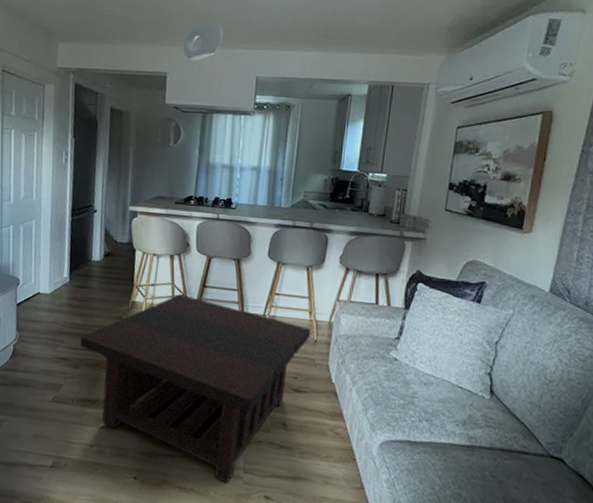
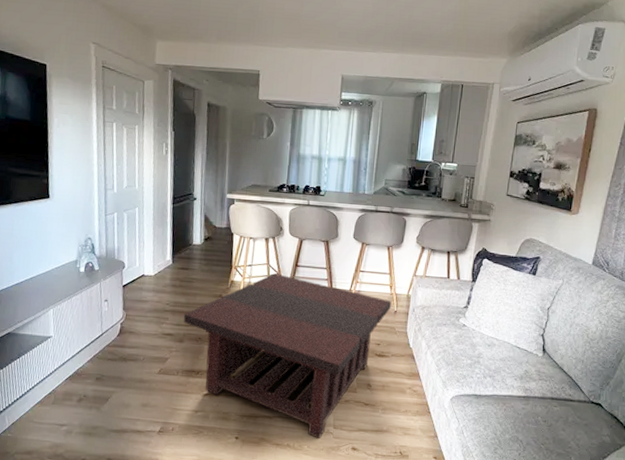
ceiling light: present [183,20,224,61] -> none [274,22,312,60]

